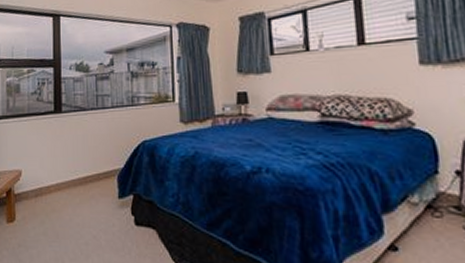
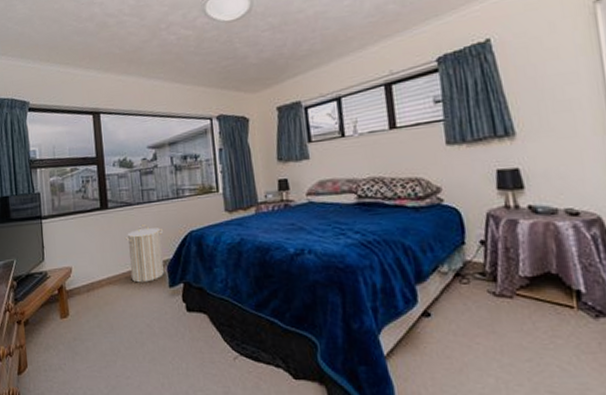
laundry hamper: none [76,131,115,191] -> present [125,224,164,283]

